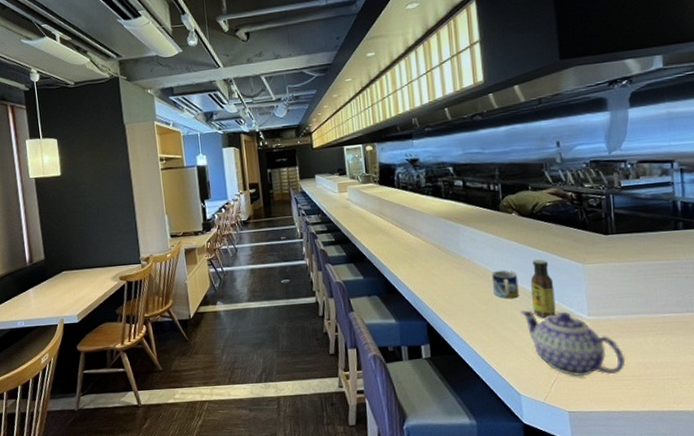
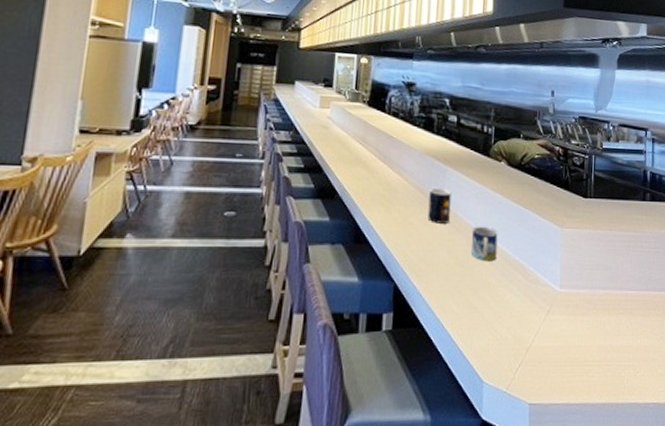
mug: none [446,243,469,272] -> present [427,187,451,224]
teapot: present [520,310,626,376] -> none [495,277,589,359]
sauce bottle: present [530,259,556,318] -> none [508,218,532,287]

